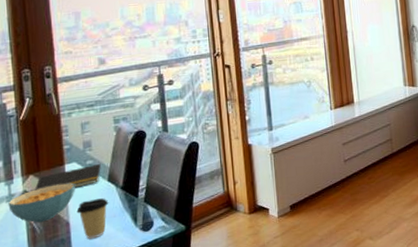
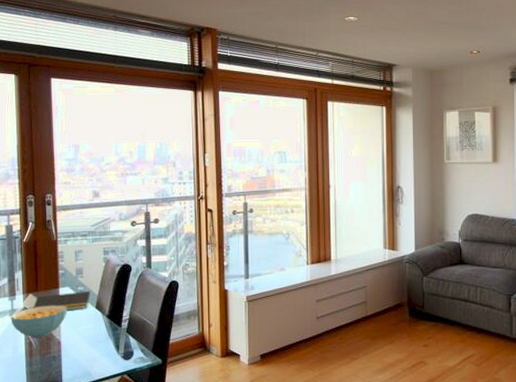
coffee cup: present [76,198,109,240] -> none [67,323,96,360]

